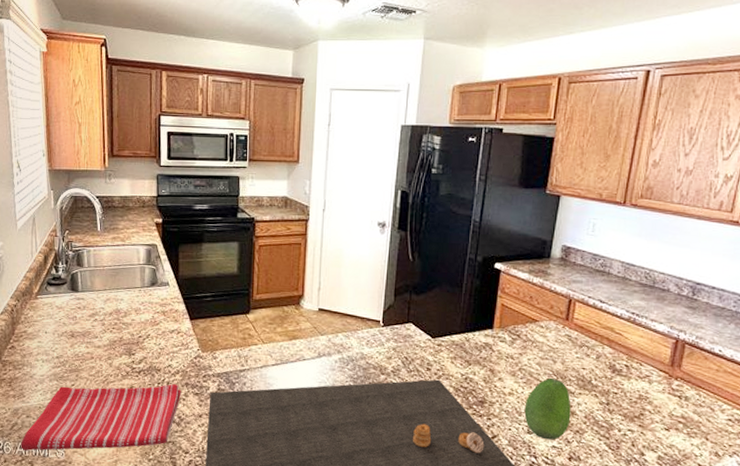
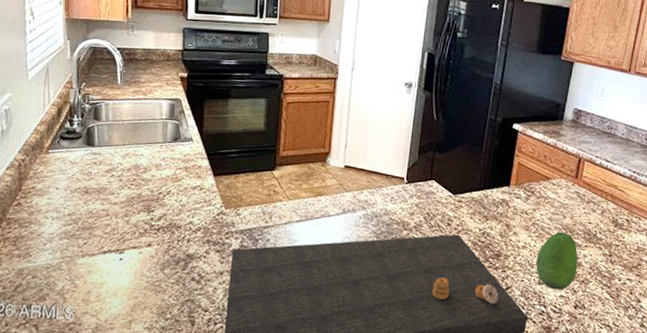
dish towel: present [21,384,181,451] -> none [25,241,202,313]

